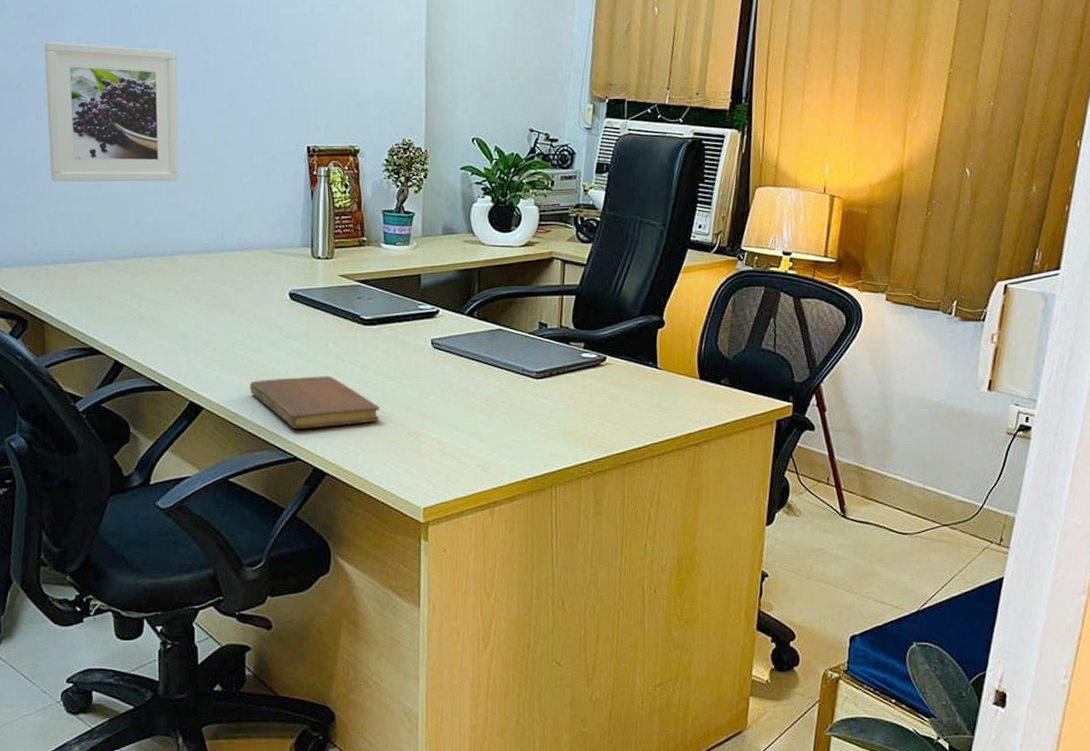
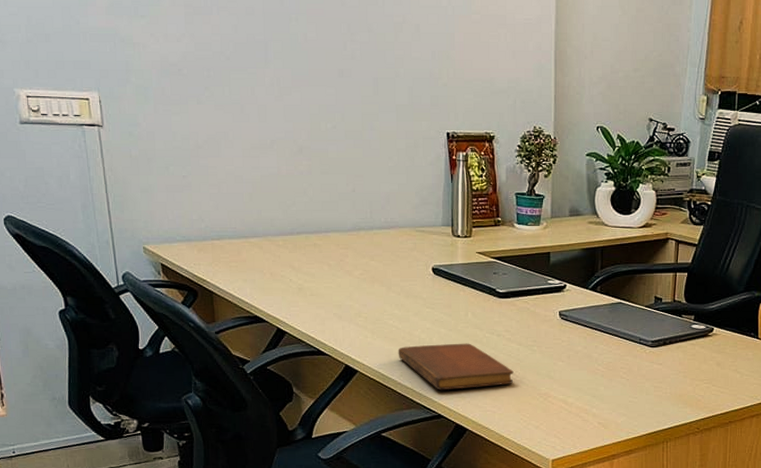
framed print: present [44,41,179,182] -> none [201,29,331,164]

